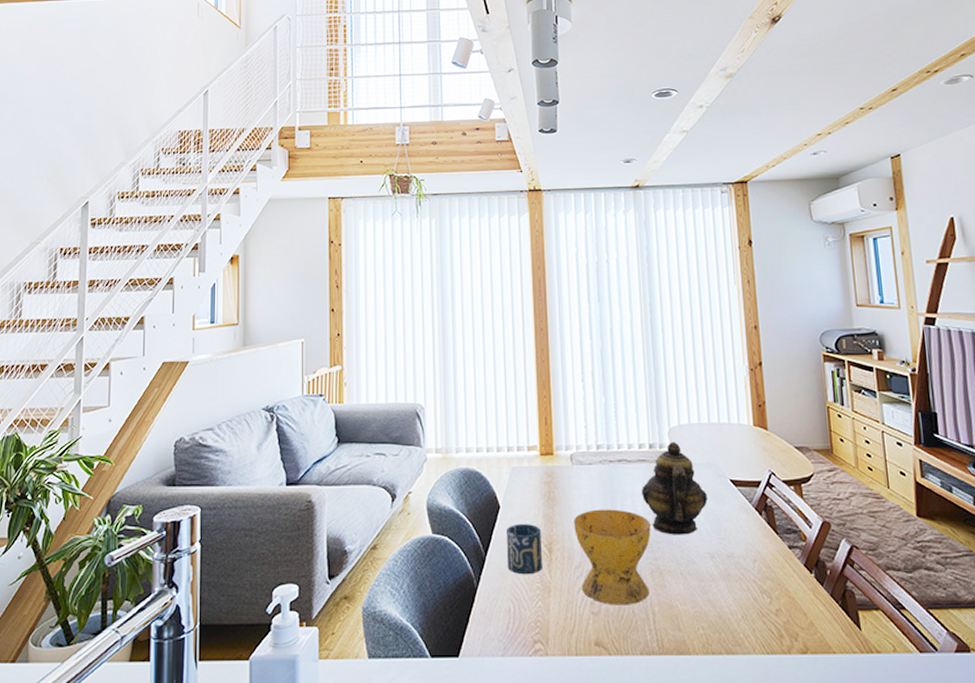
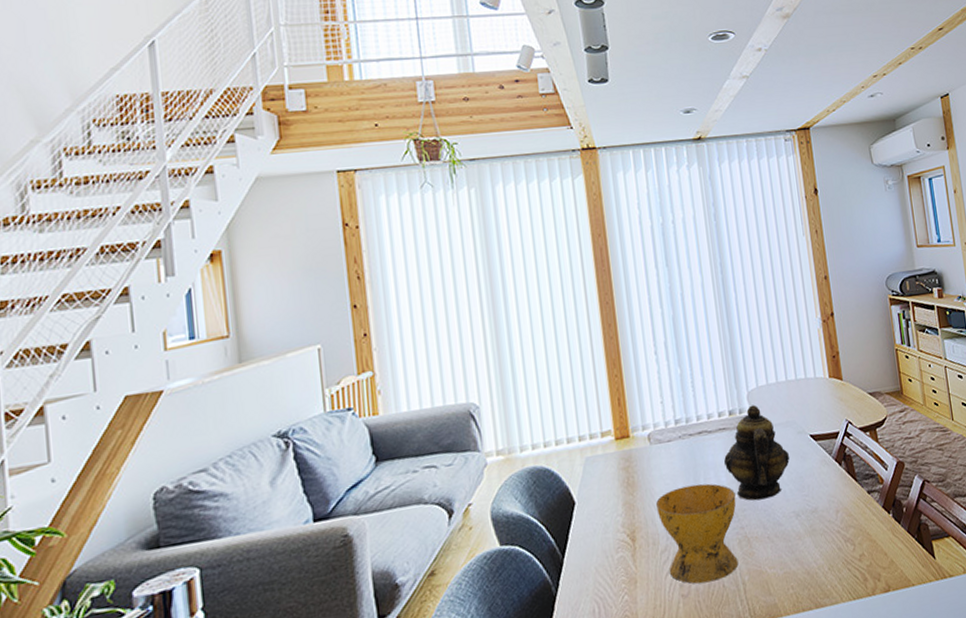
cup: present [506,523,542,575] -> none [584,515,626,571]

